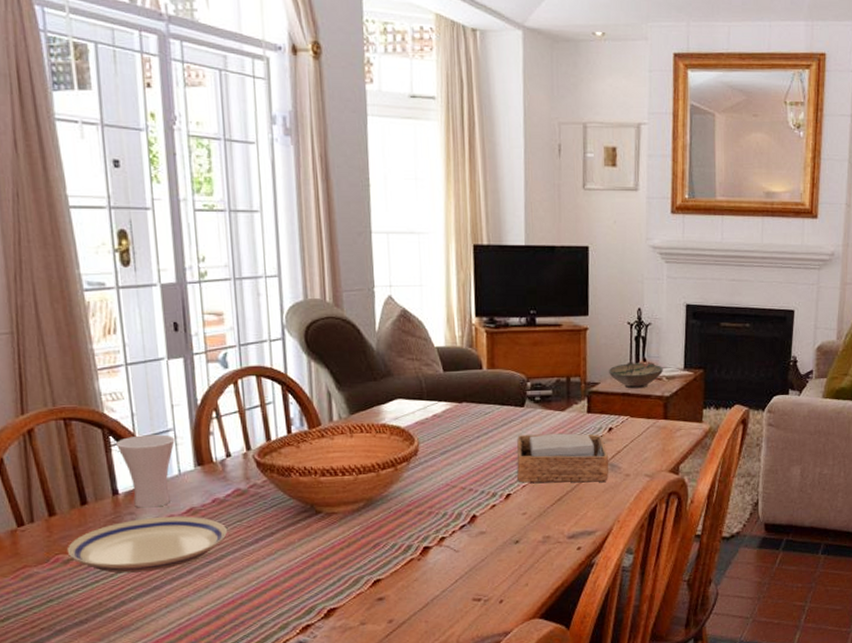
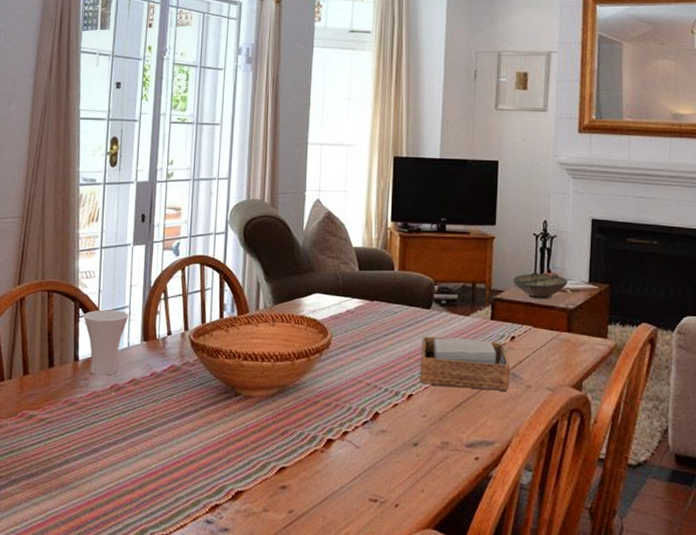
plate: present [67,516,227,573] -> none [31,384,159,435]

